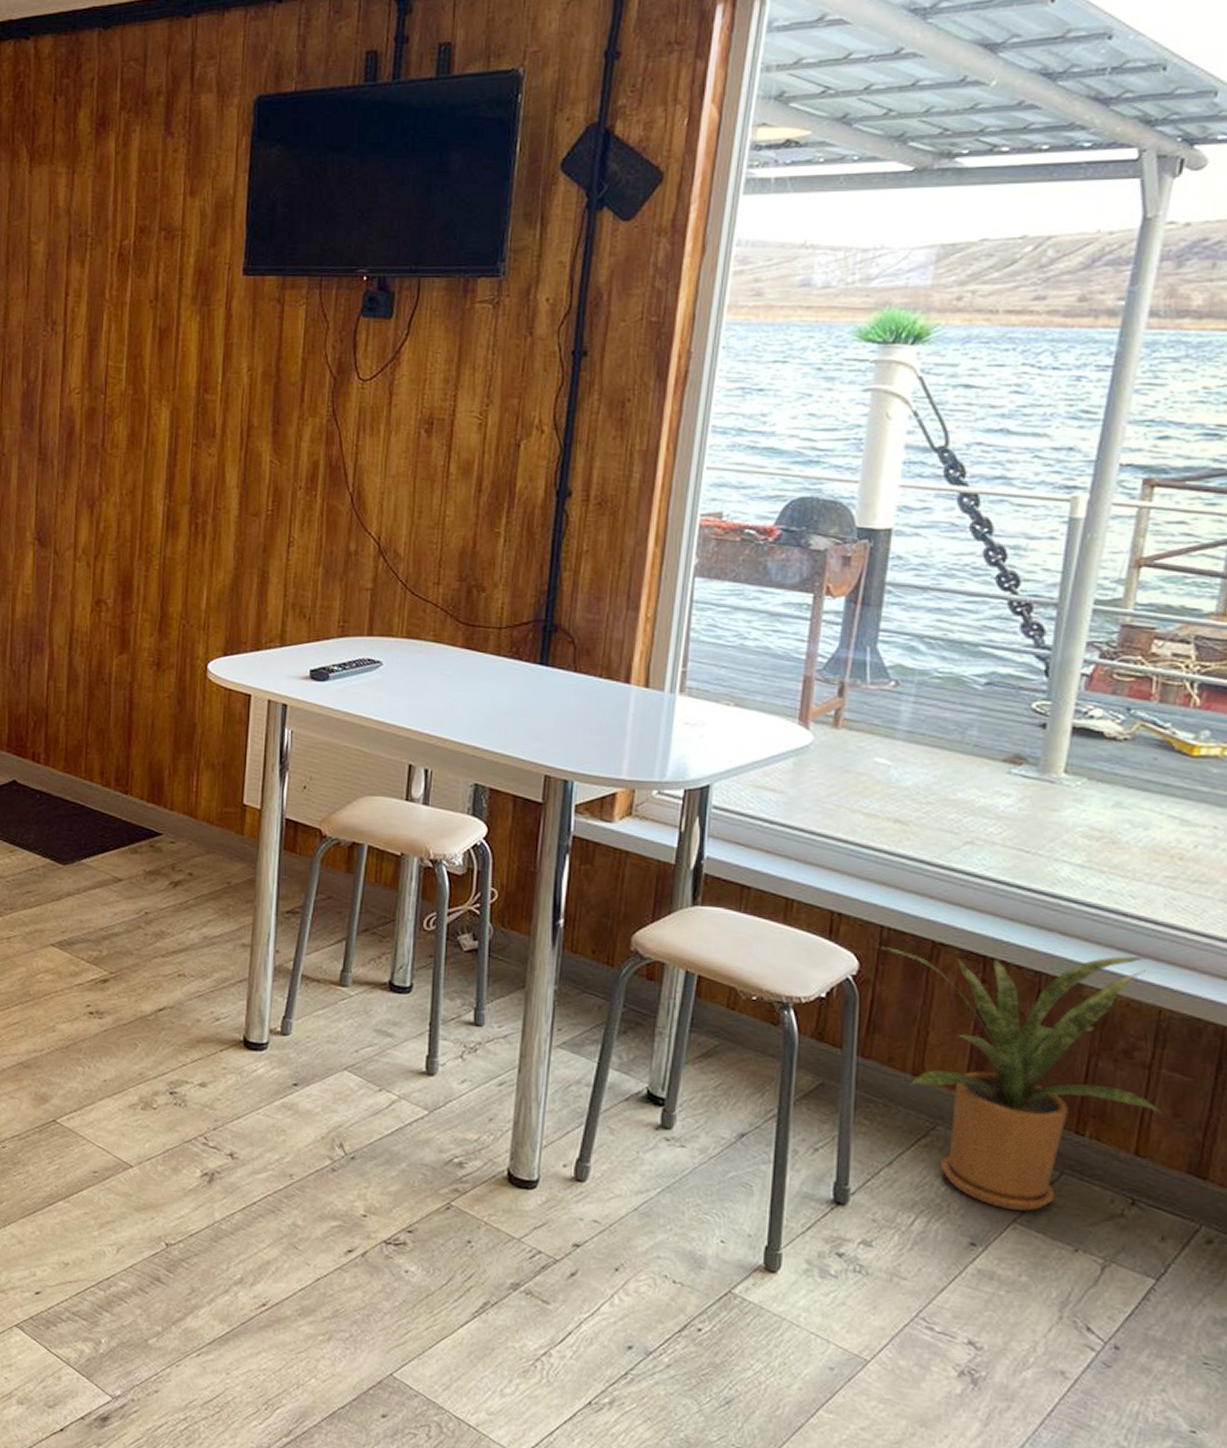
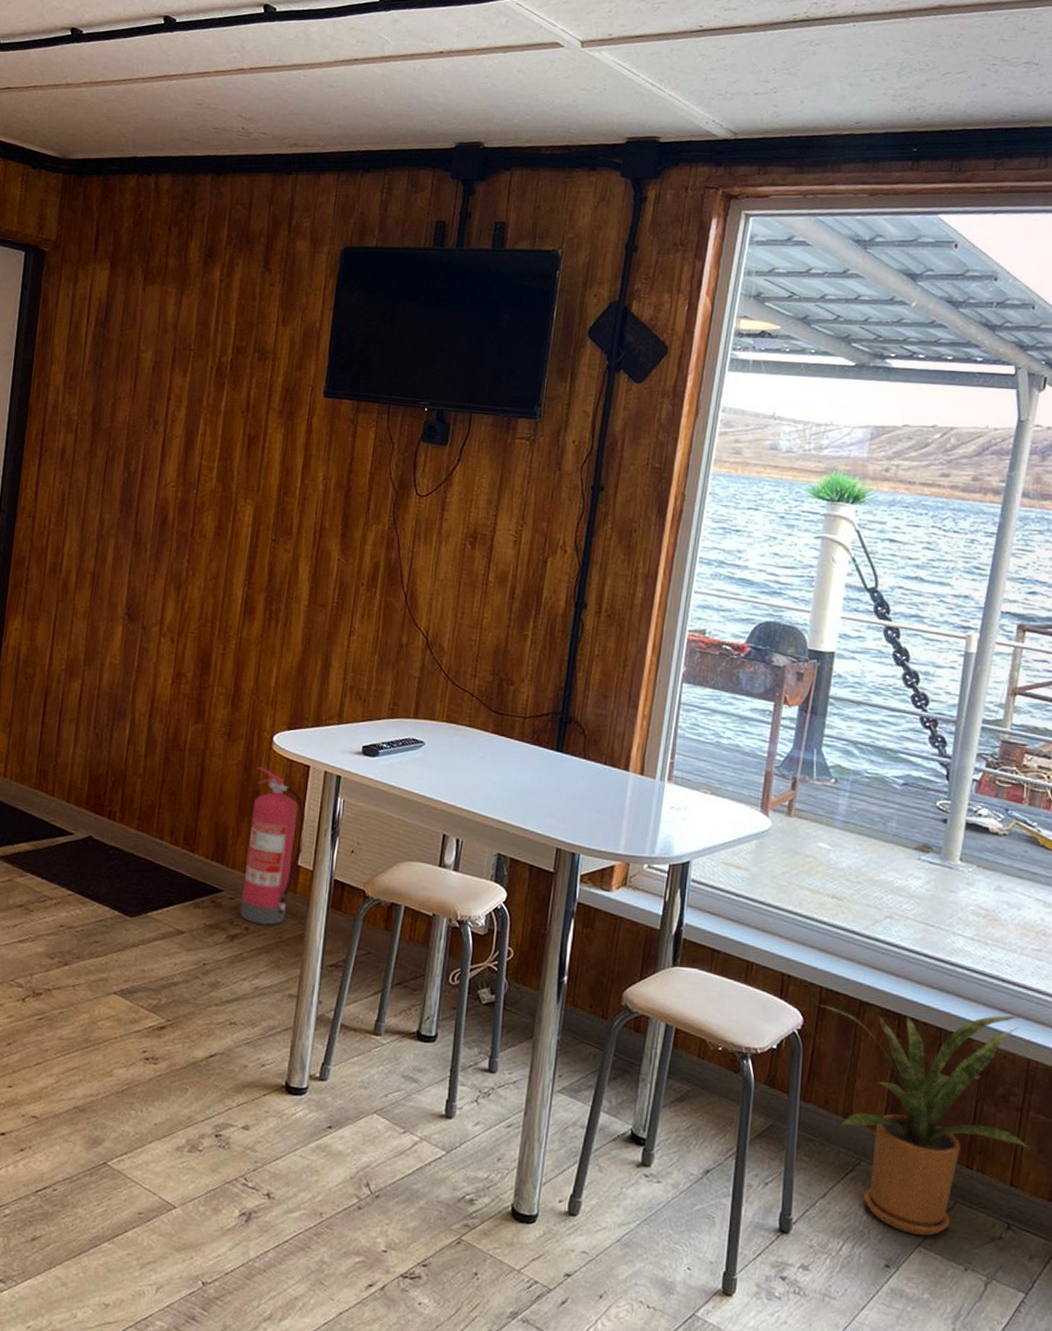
fire extinguisher: none [182,698,251,870] -> present [239,767,307,926]

